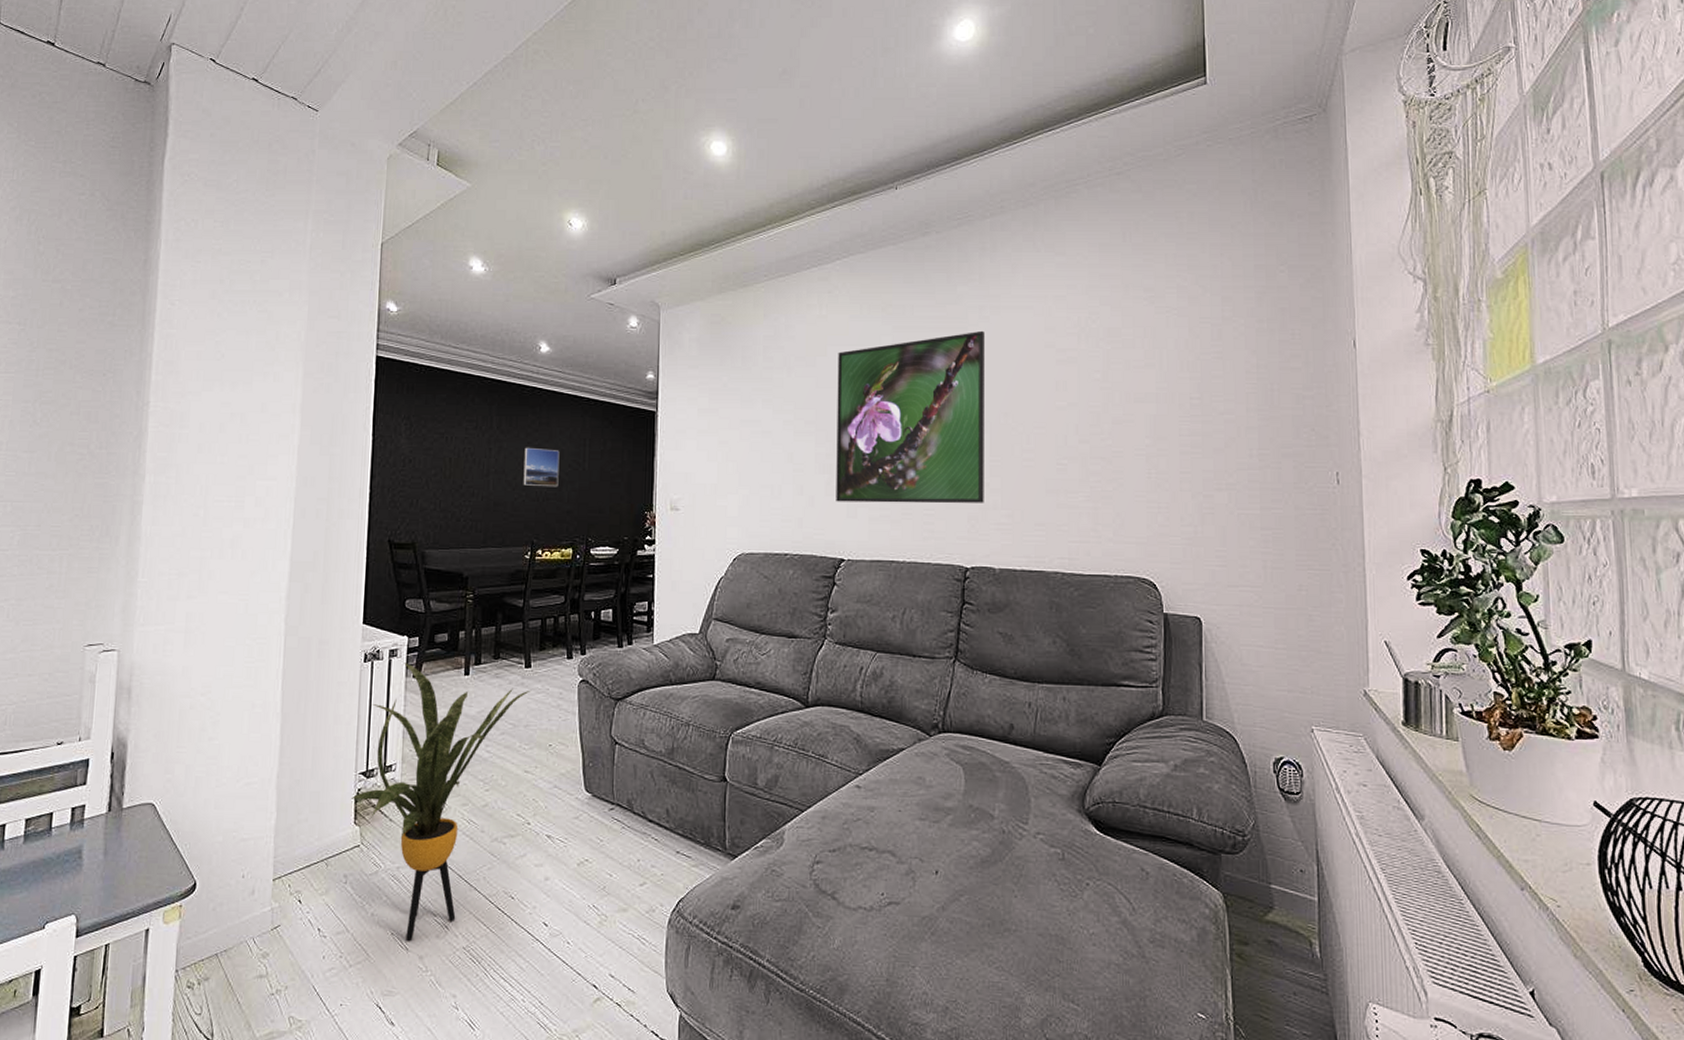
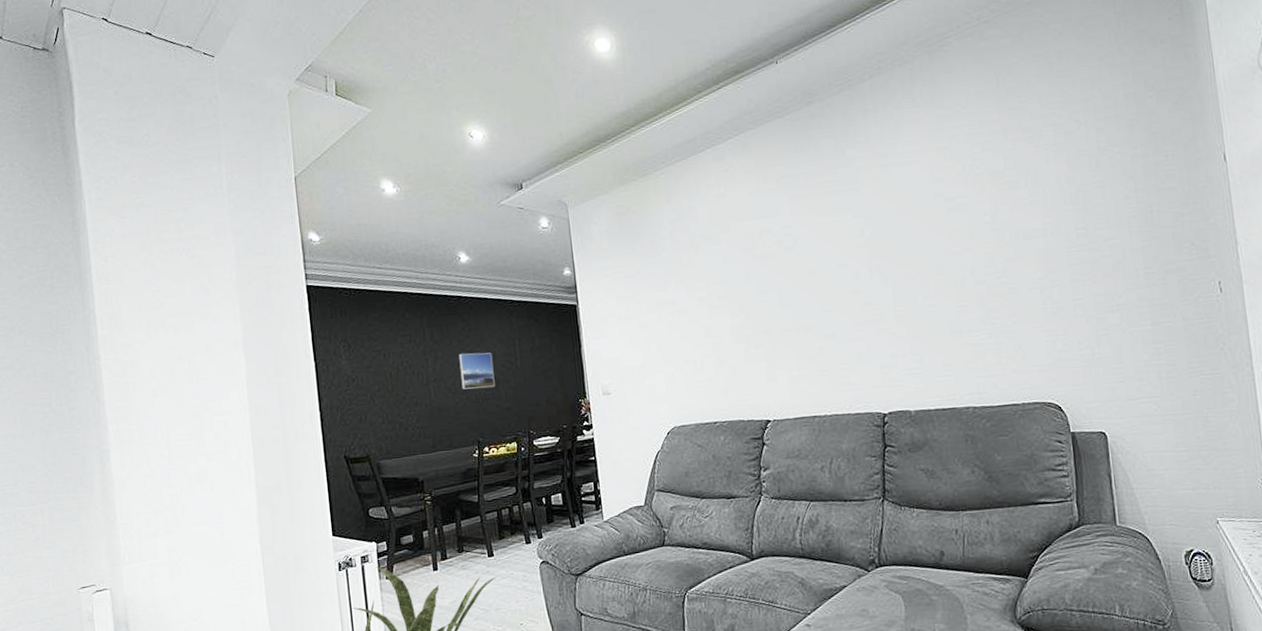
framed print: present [836,330,986,504] -> none [740,189,894,368]

